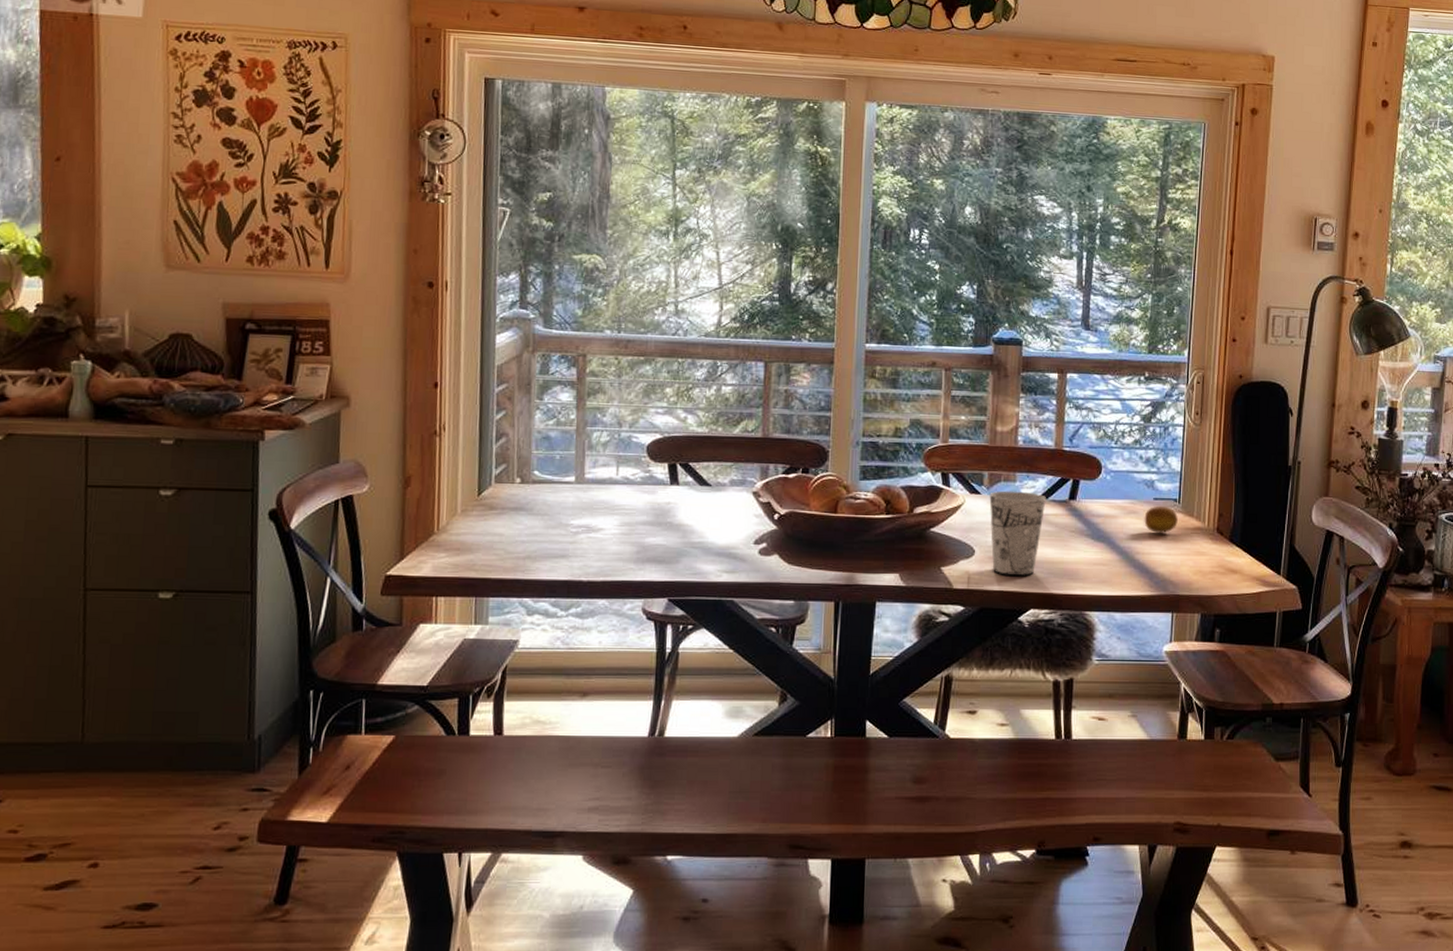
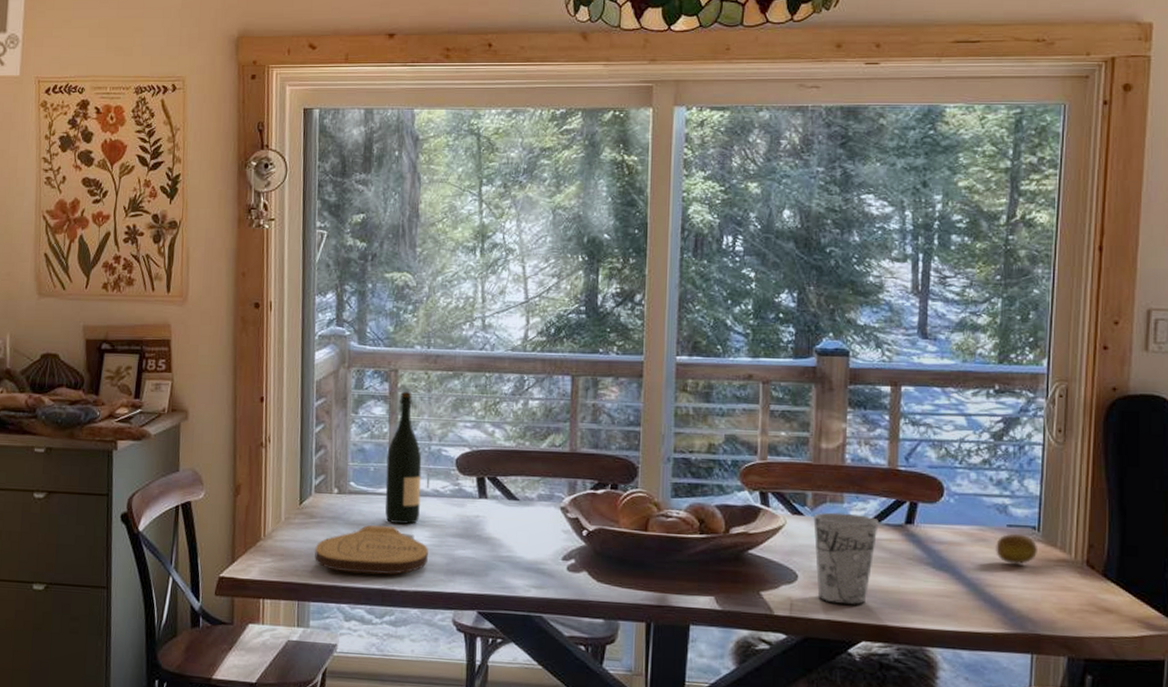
cutting board: none [494,515,617,566] -> present [314,525,428,575]
wine bottle: none [572,376,611,513] -> present [385,391,422,524]

